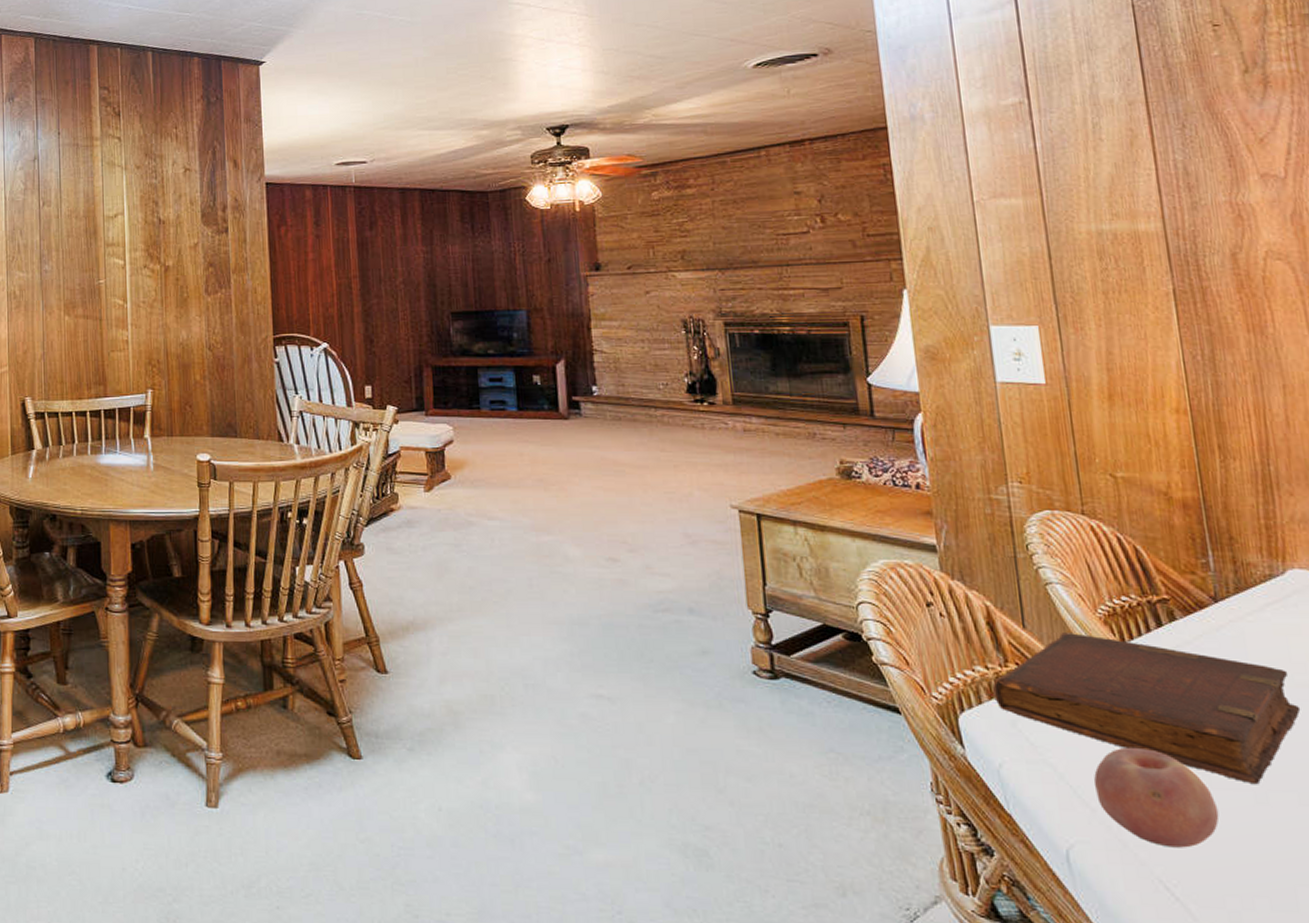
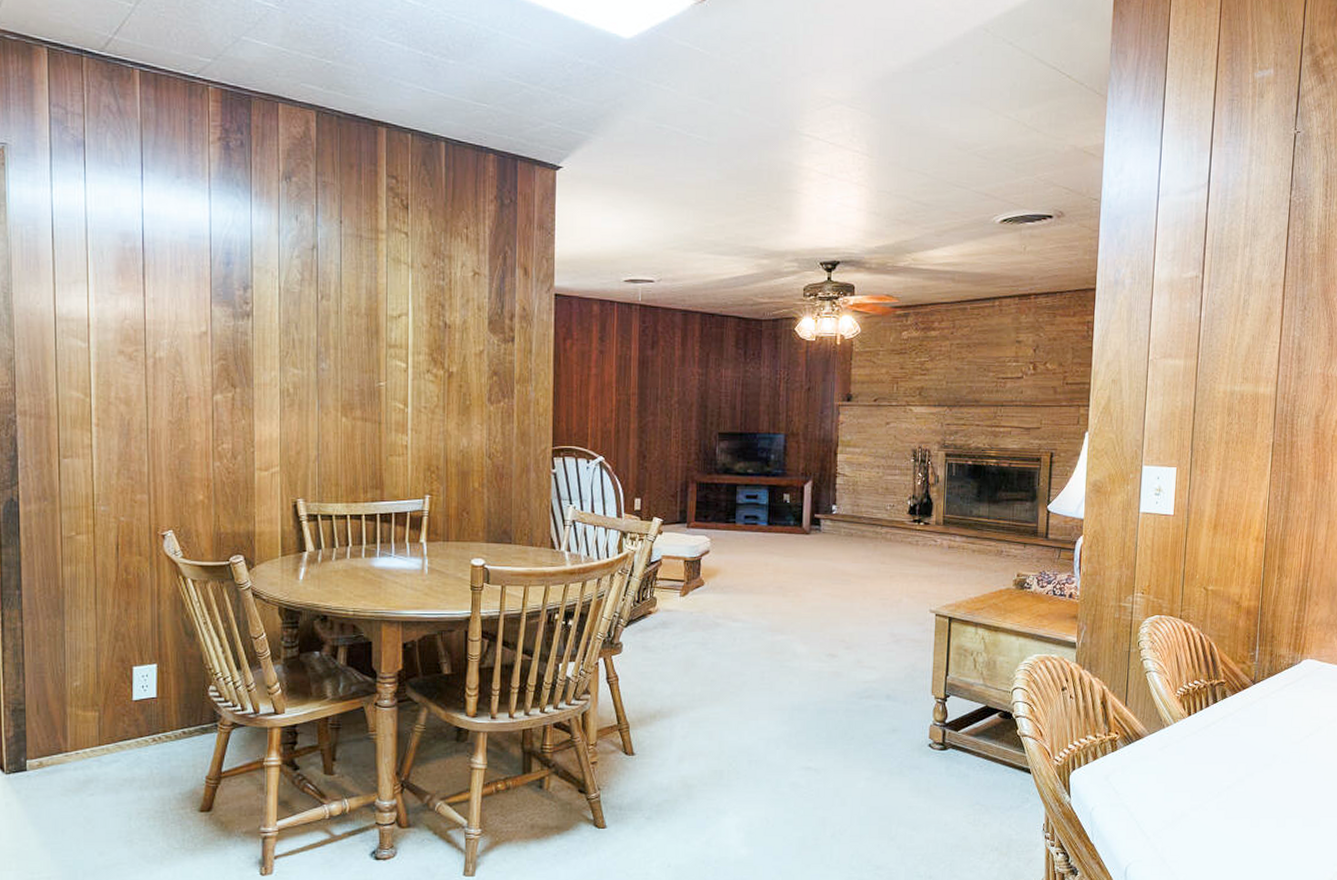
diary: present [992,633,1301,785] -> none [1096,709,1291,814]
fruit: present [1093,747,1219,848] -> none [1152,791,1227,861]

